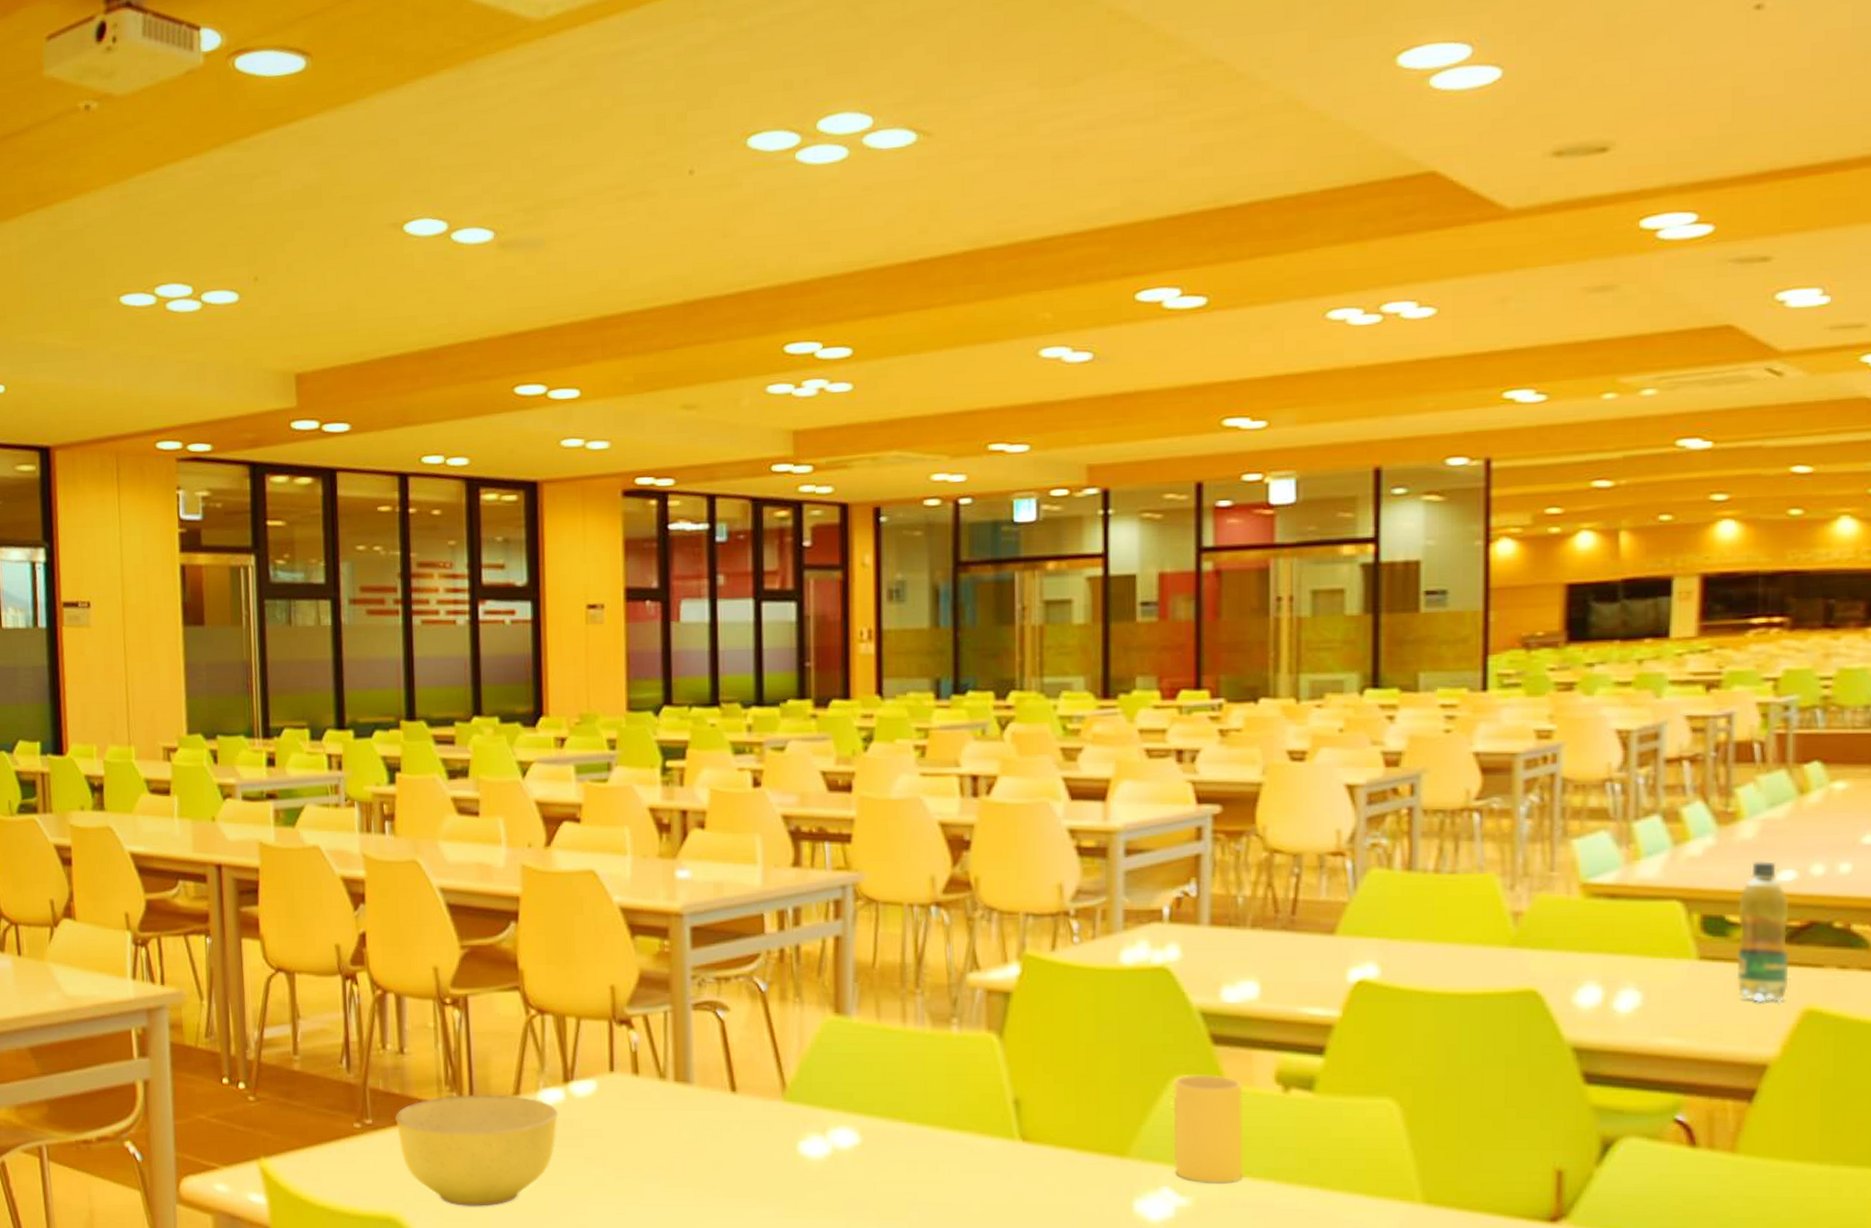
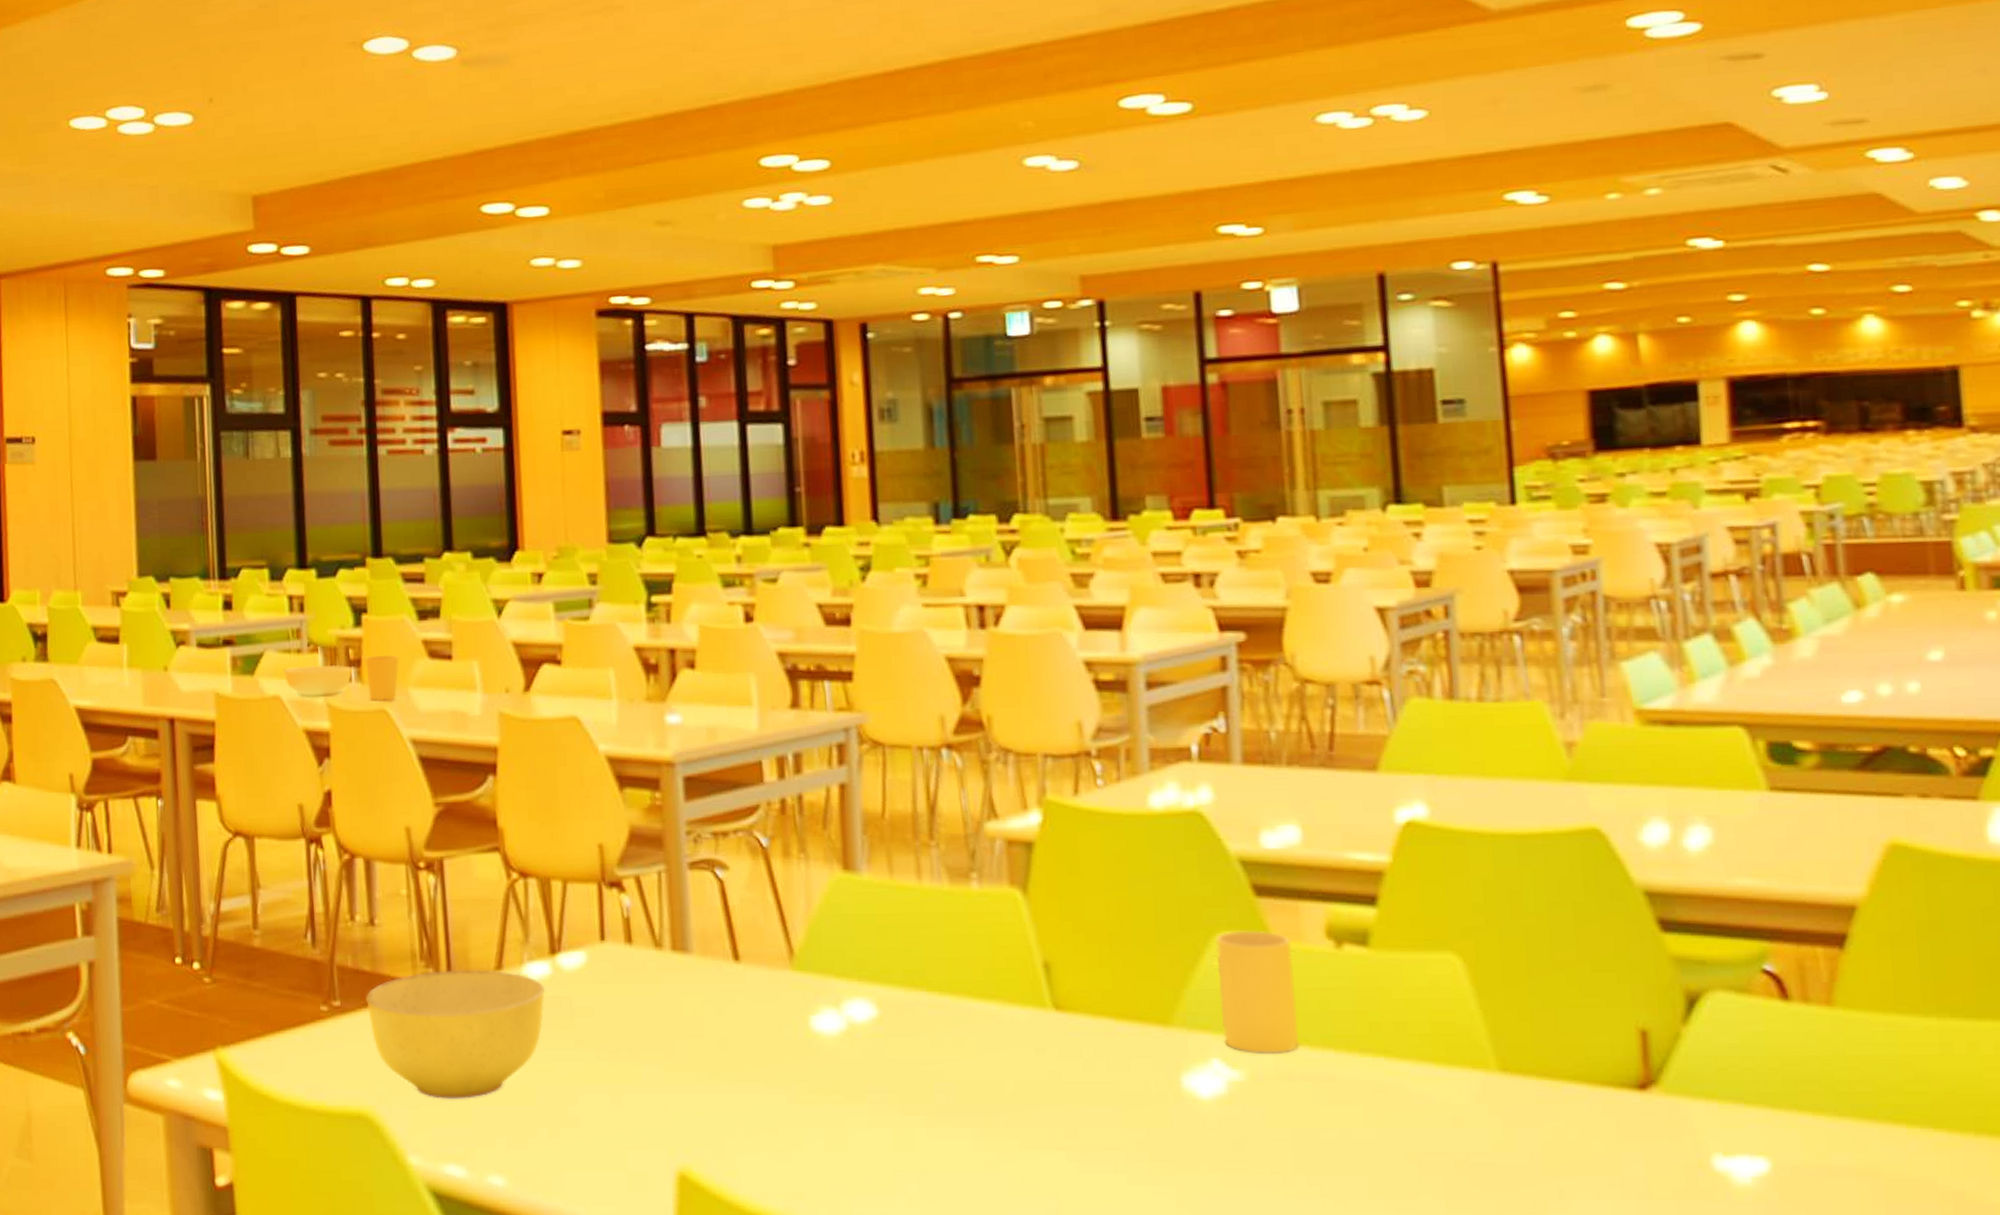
bowl: none [323,818,387,849] -> present [284,664,353,698]
cup: none [398,810,430,854] -> present [365,655,399,703]
bottle: present [1736,861,1790,1003] -> none [1804,682,1869,838]

